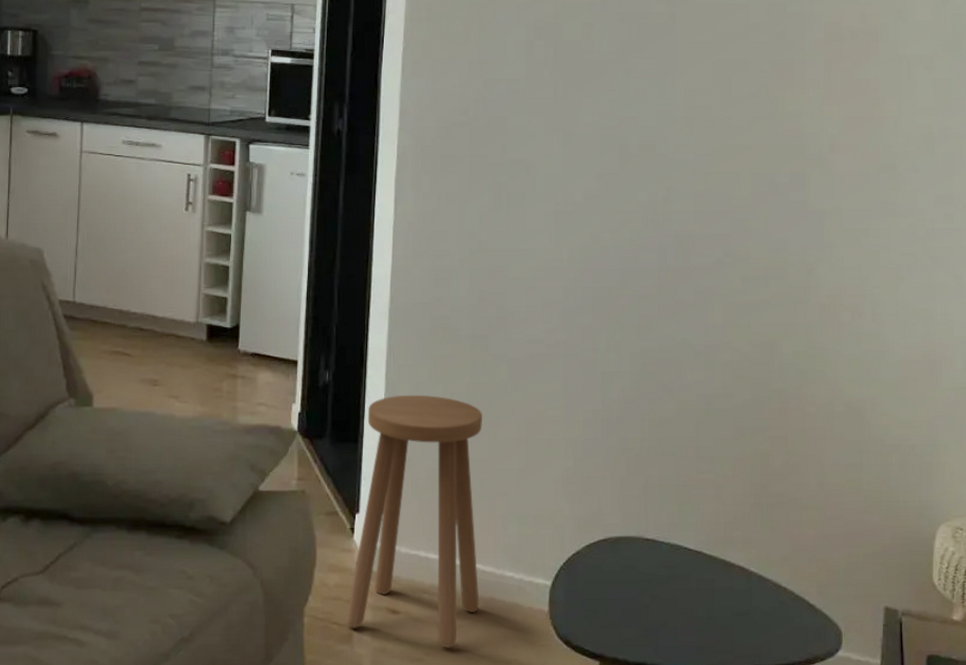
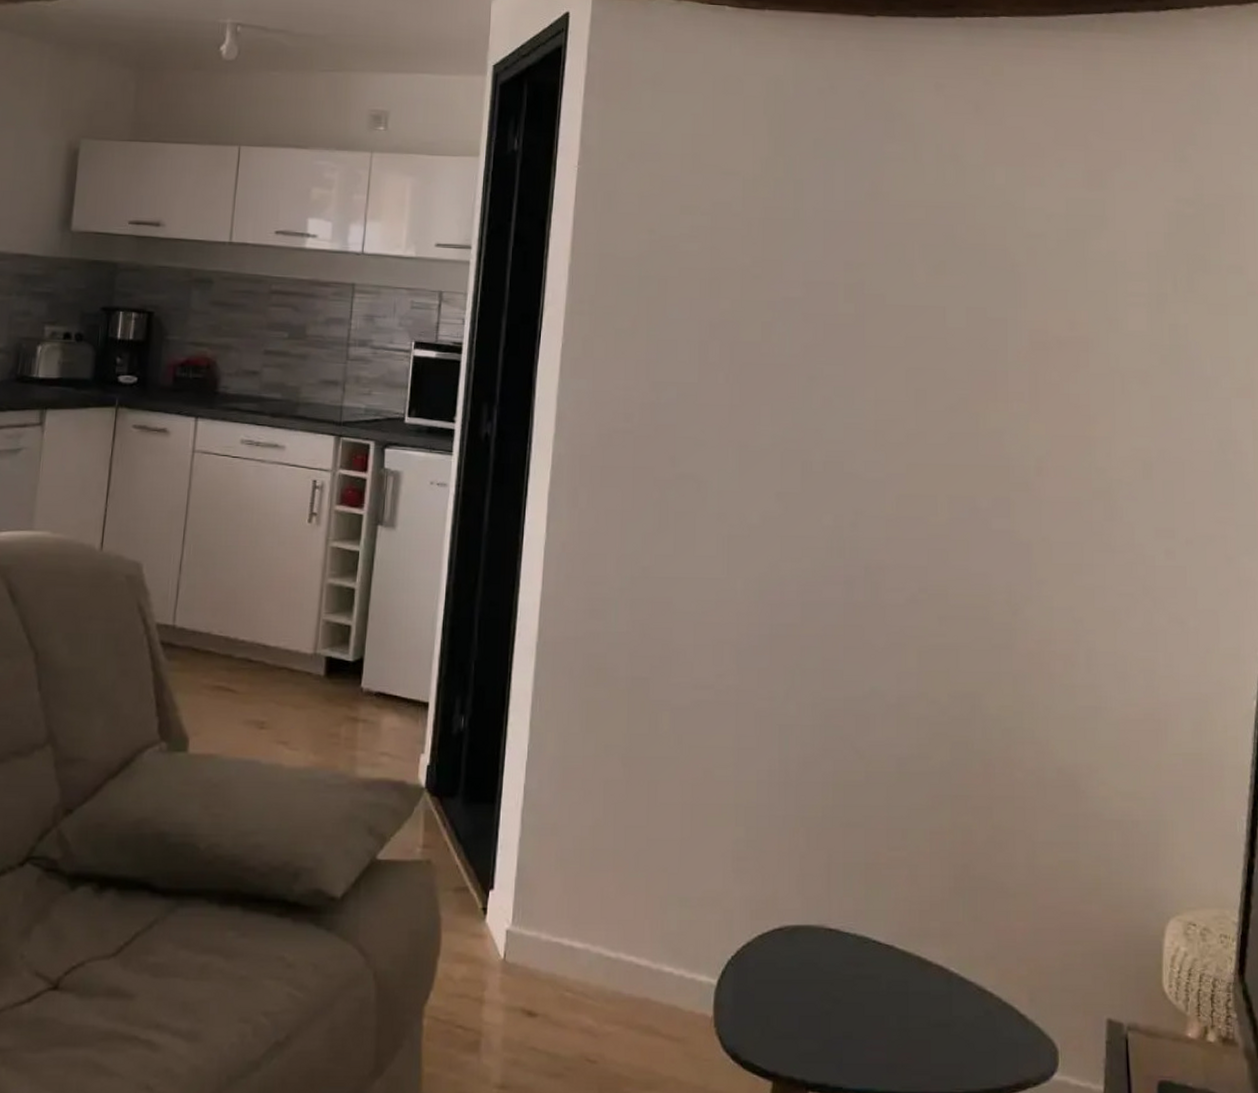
stool: present [345,394,482,648] -> none [472,746,641,1061]

